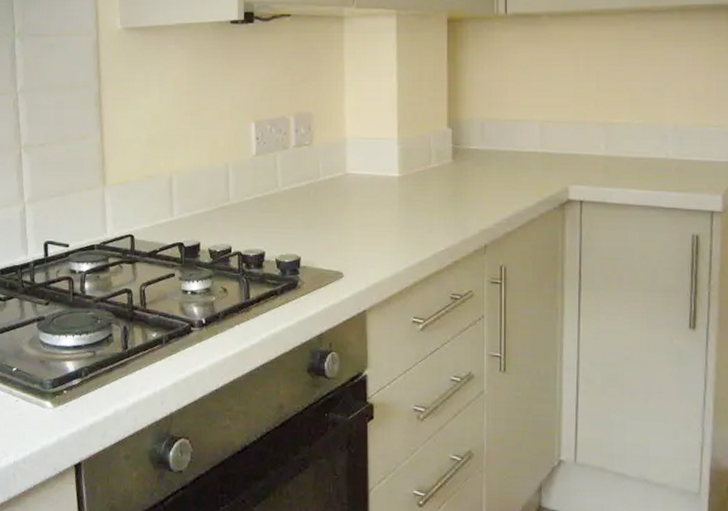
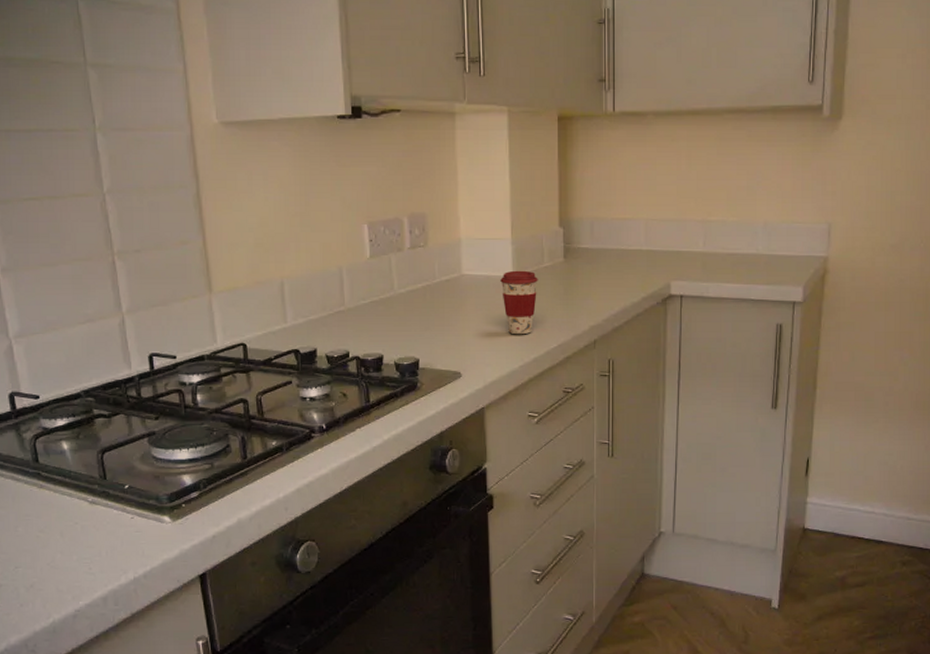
coffee cup: none [385,170,425,237] -> present [500,270,538,335]

